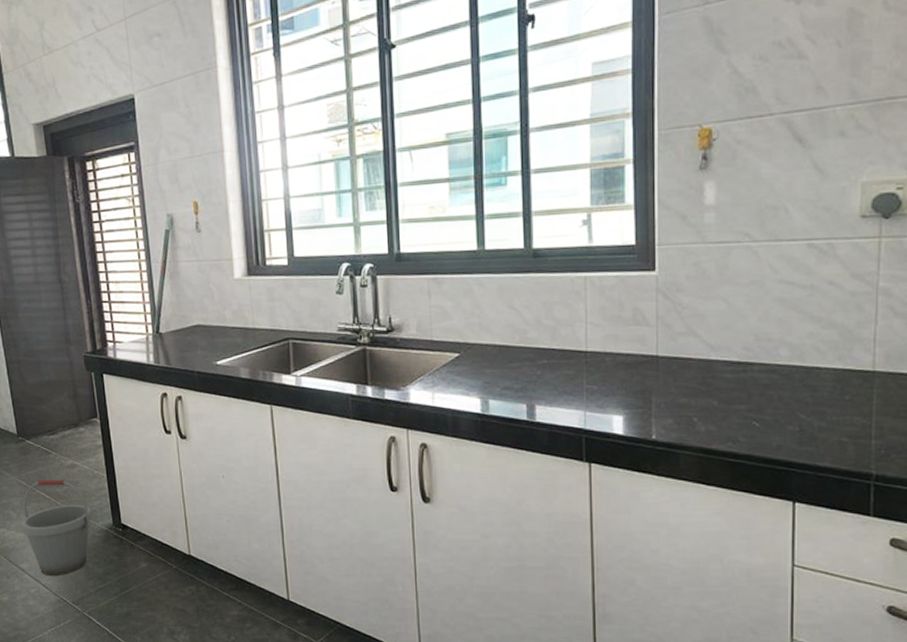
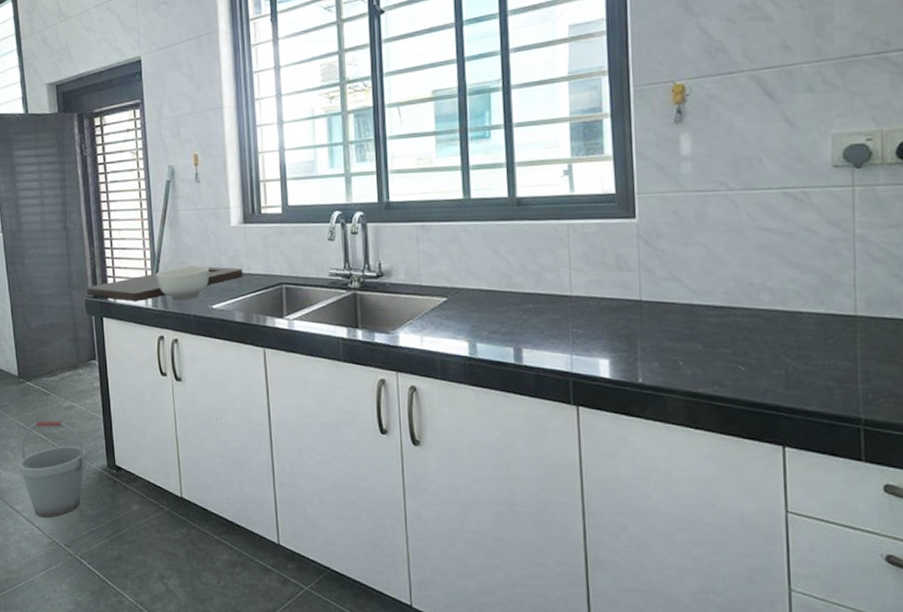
cutting board: none [84,320,249,357] -> present [86,266,244,301]
bowl: none [157,320,213,356] -> present [156,265,210,301]

